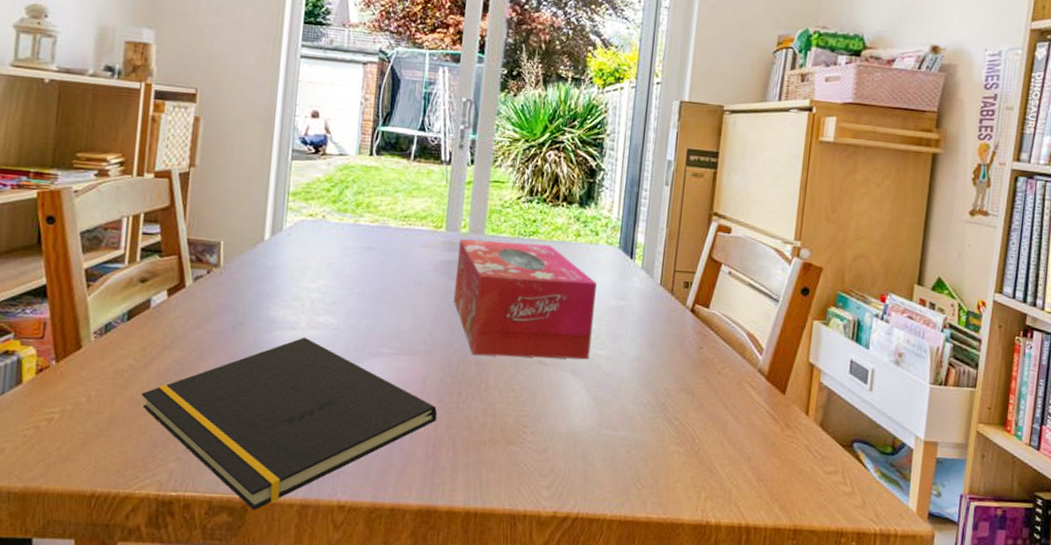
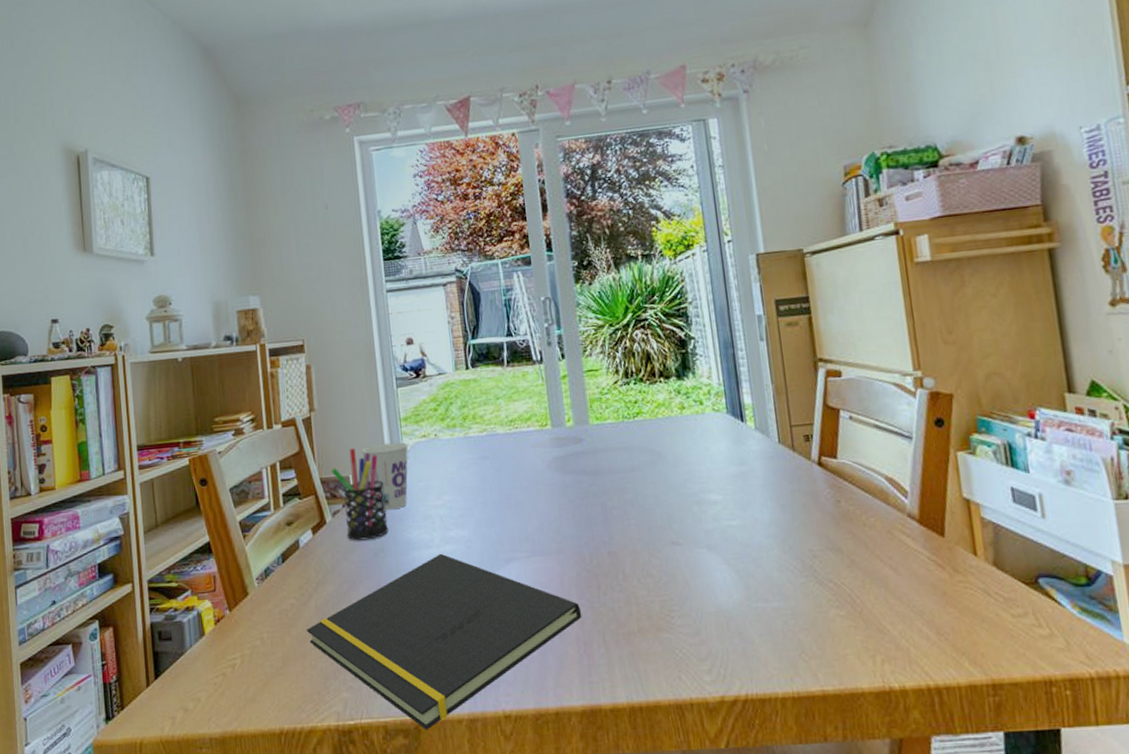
pen holder: none [201,214,258,312] -> present [331,448,388,541]
cup: none [240,214,292,285] -> present [362,442,409,511]
tissue box: present [453,239,597,360] -> none [566,423,722,546]

